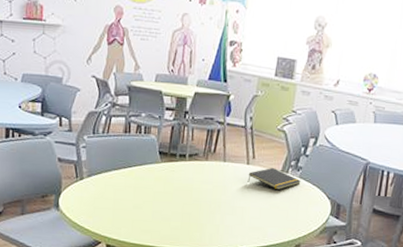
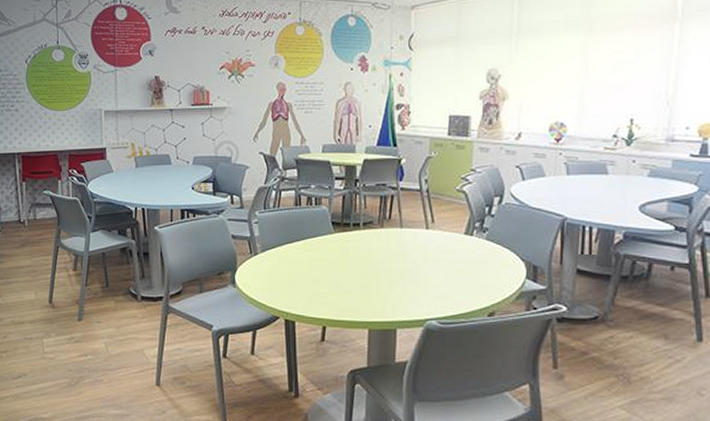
notepad: present [247,168,301,191] -> none [428,231,488,255]

